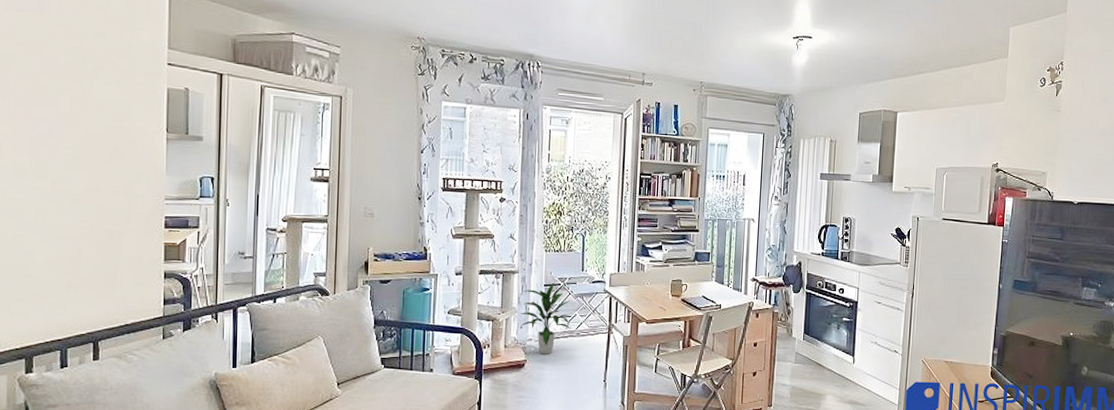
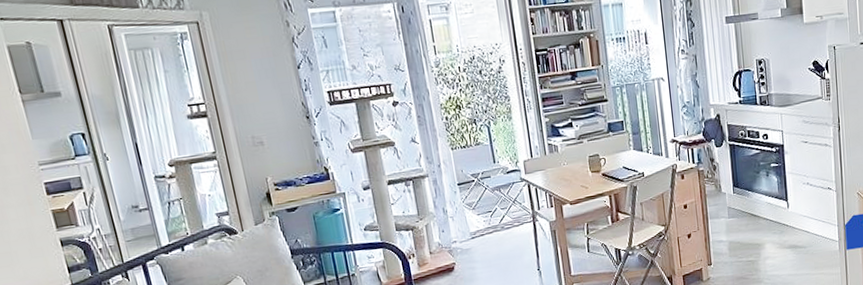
indoor plant: present [519,282,571,354] -> none [435,179,494,254]

